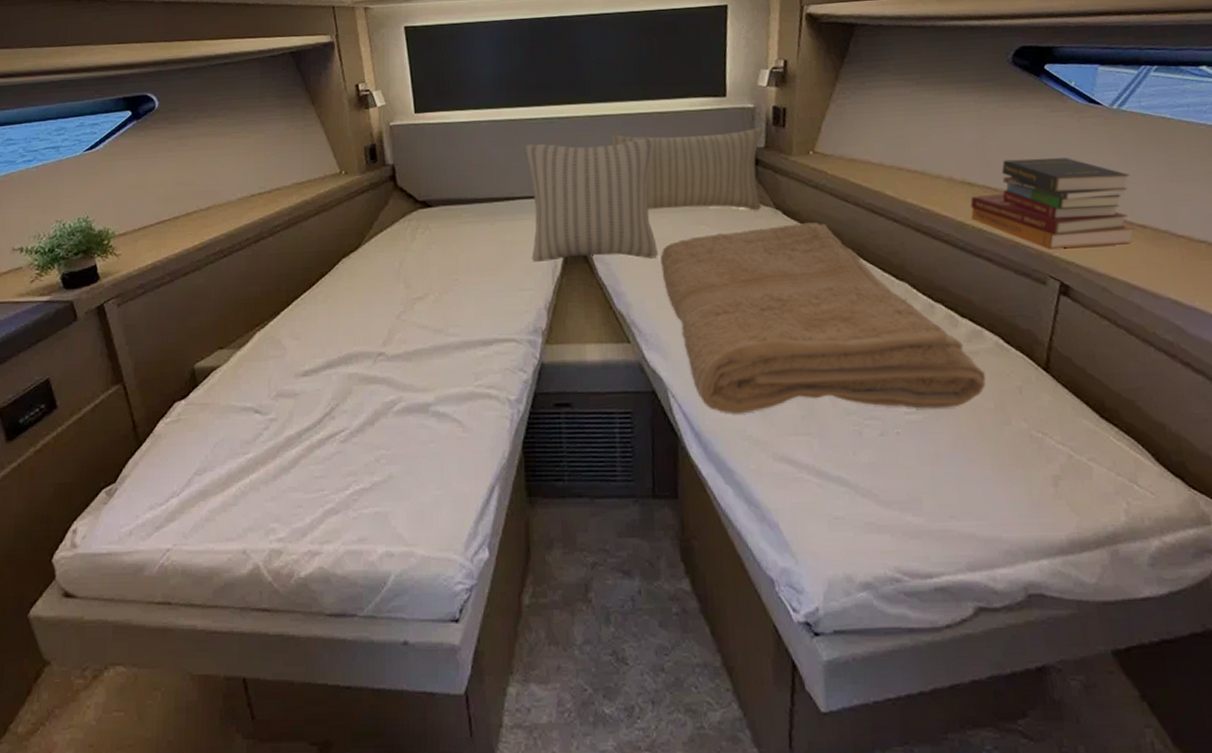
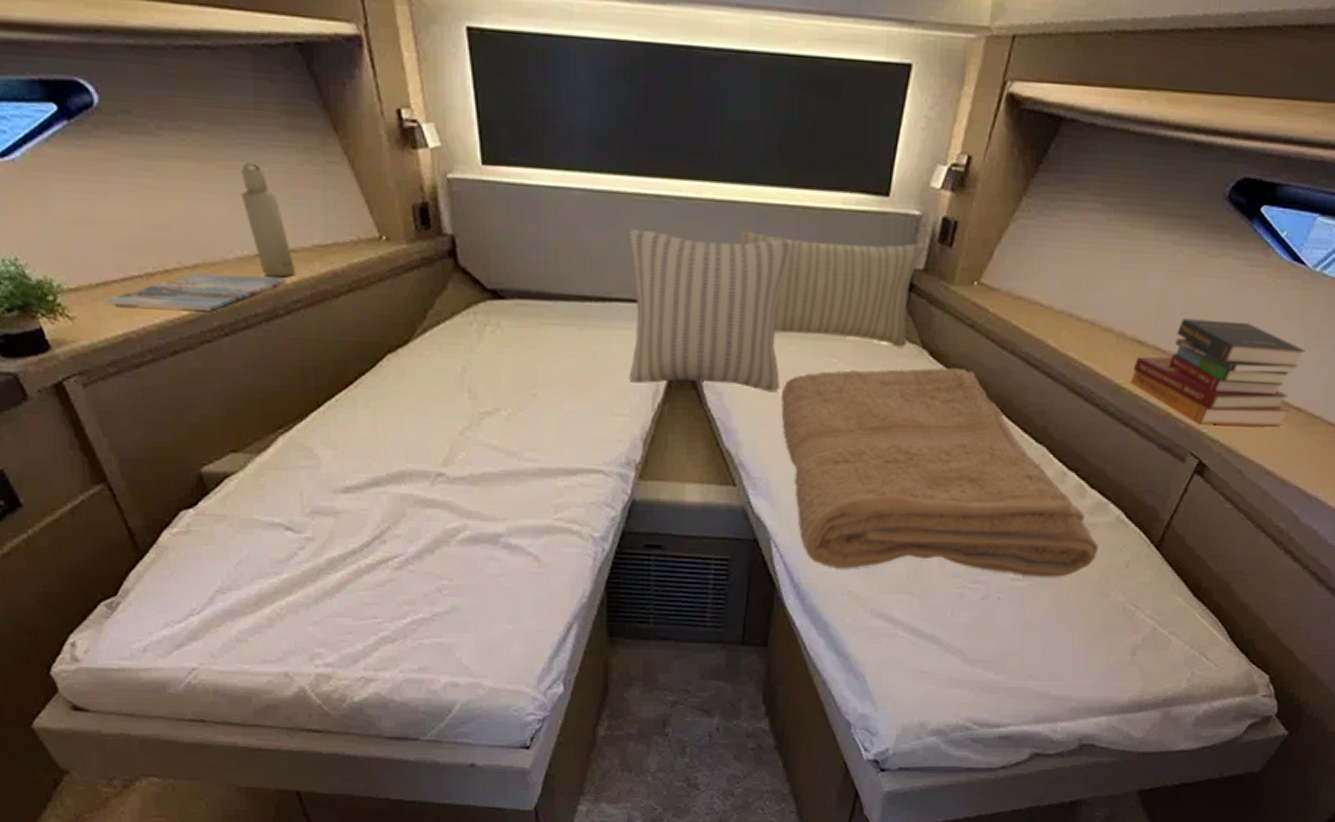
magazine: none [141,210,272,243] -> present [102,273,287,311]
bottle: none [245,132,278,210] -> present [241,163,295,278]

